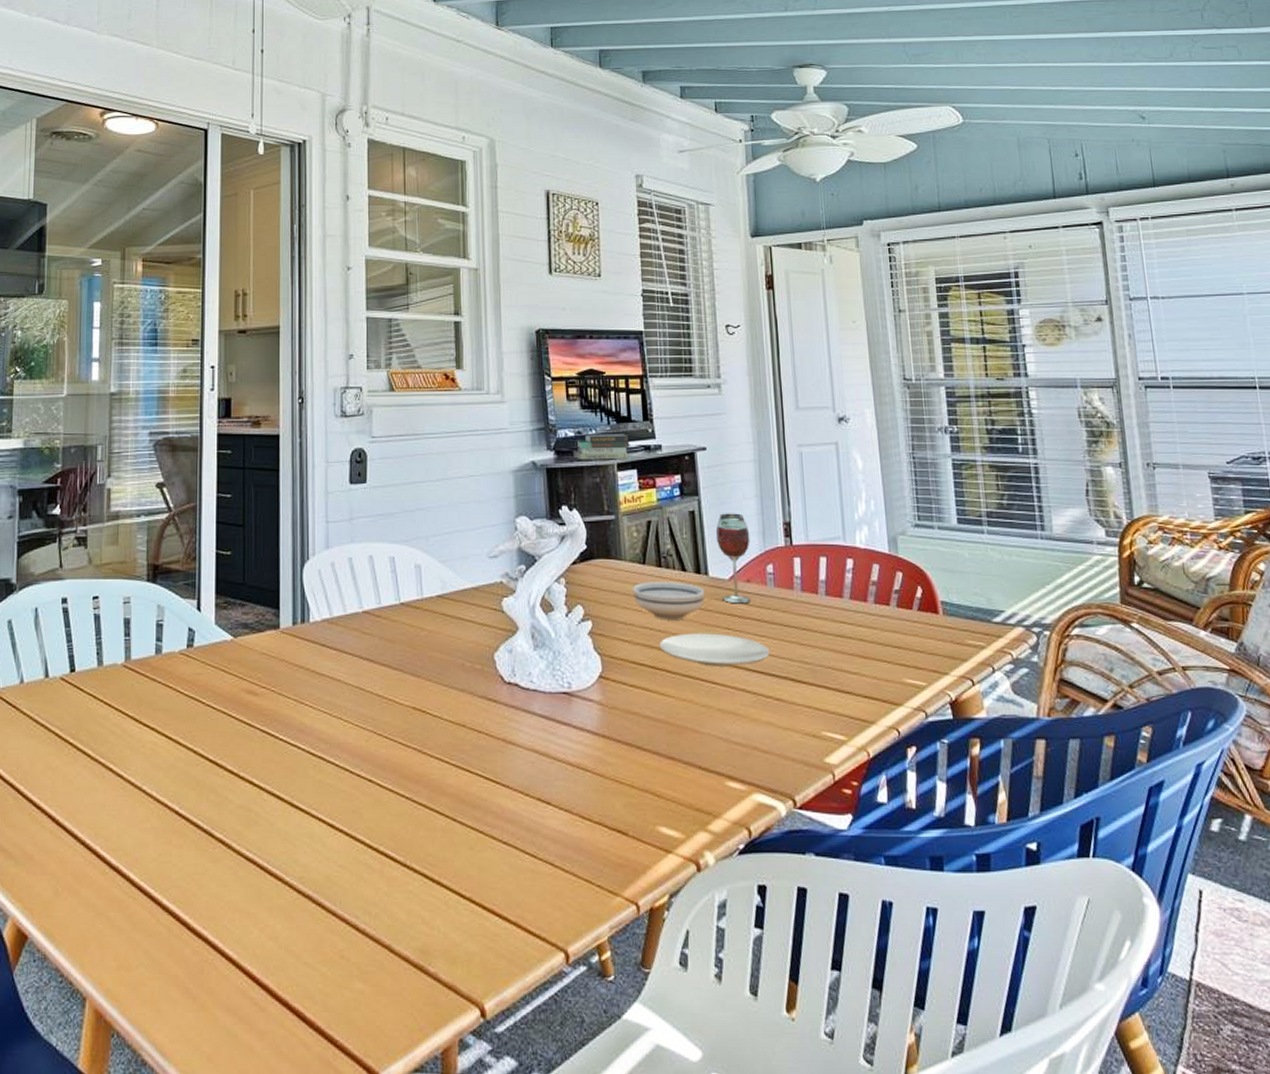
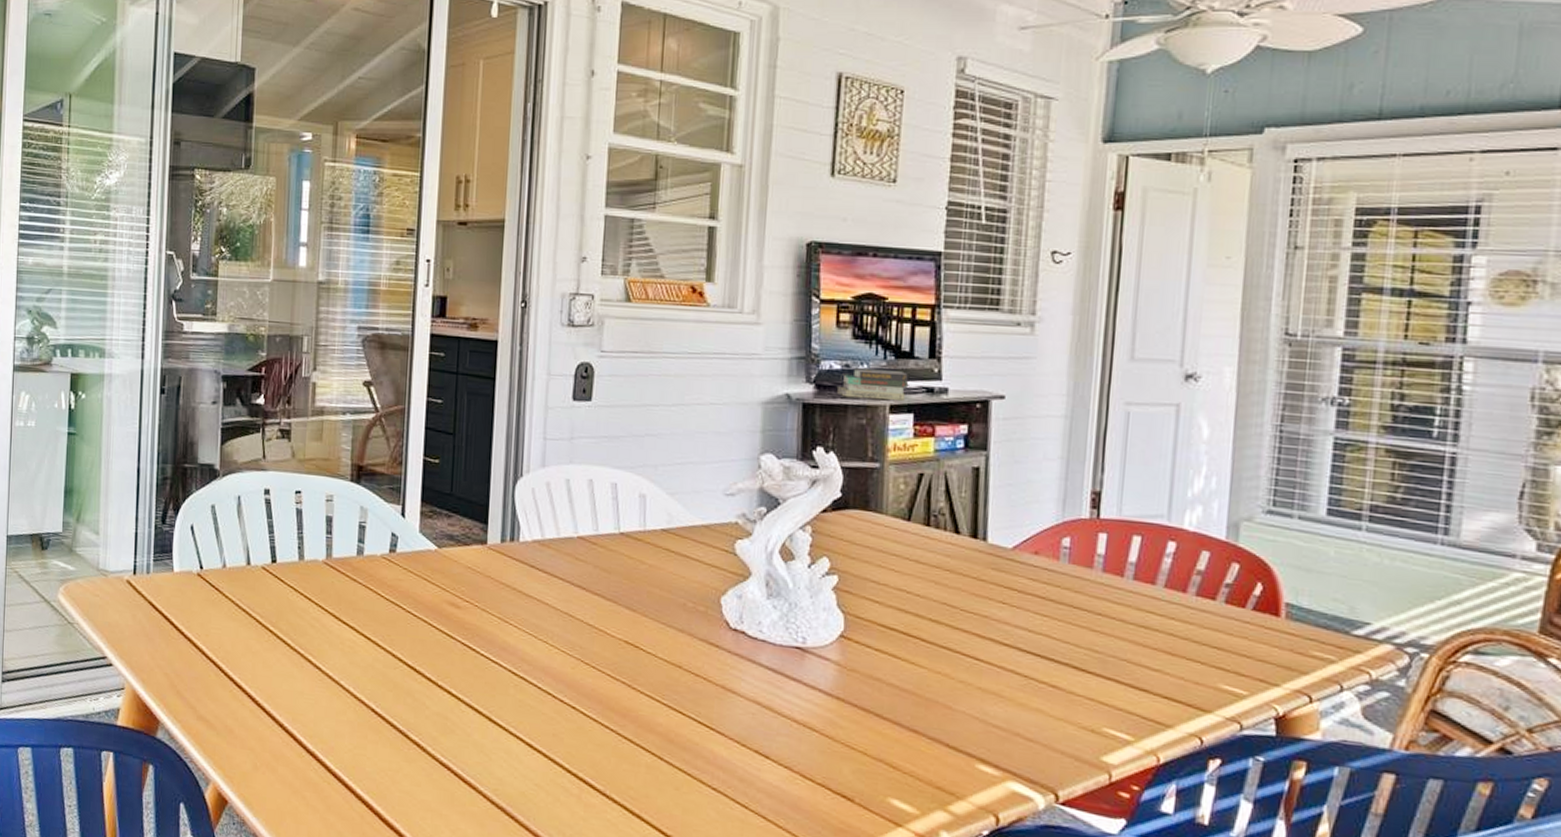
bowl: present [632,582,705,619] -> none [891,540,980,586]
plate: present [659,633,770,667] -> none [915,601,1052,645]
wineglass: present [715,513,751,604] -> none [1000,473,1047,578]

